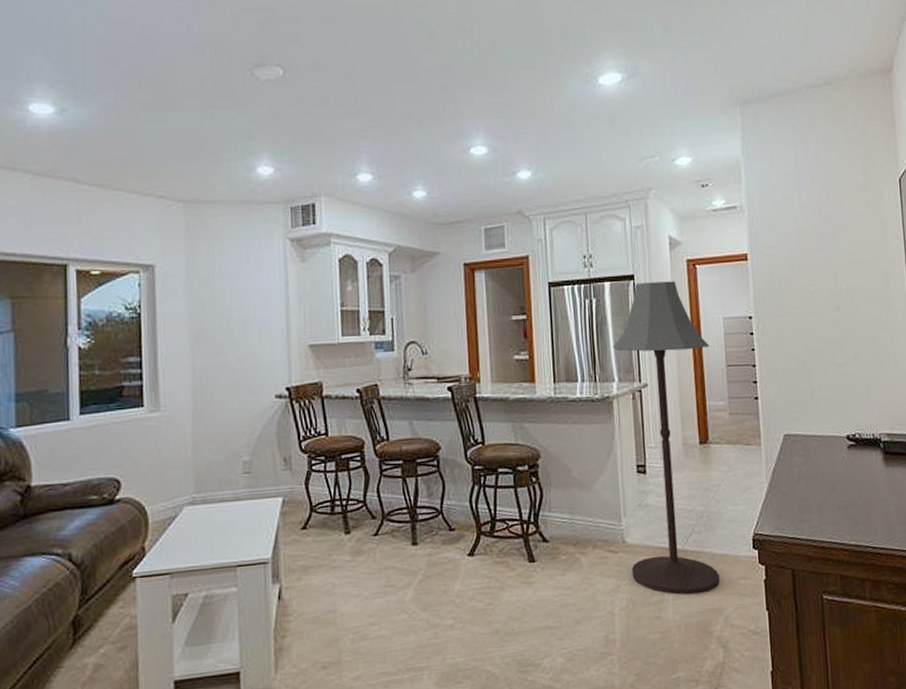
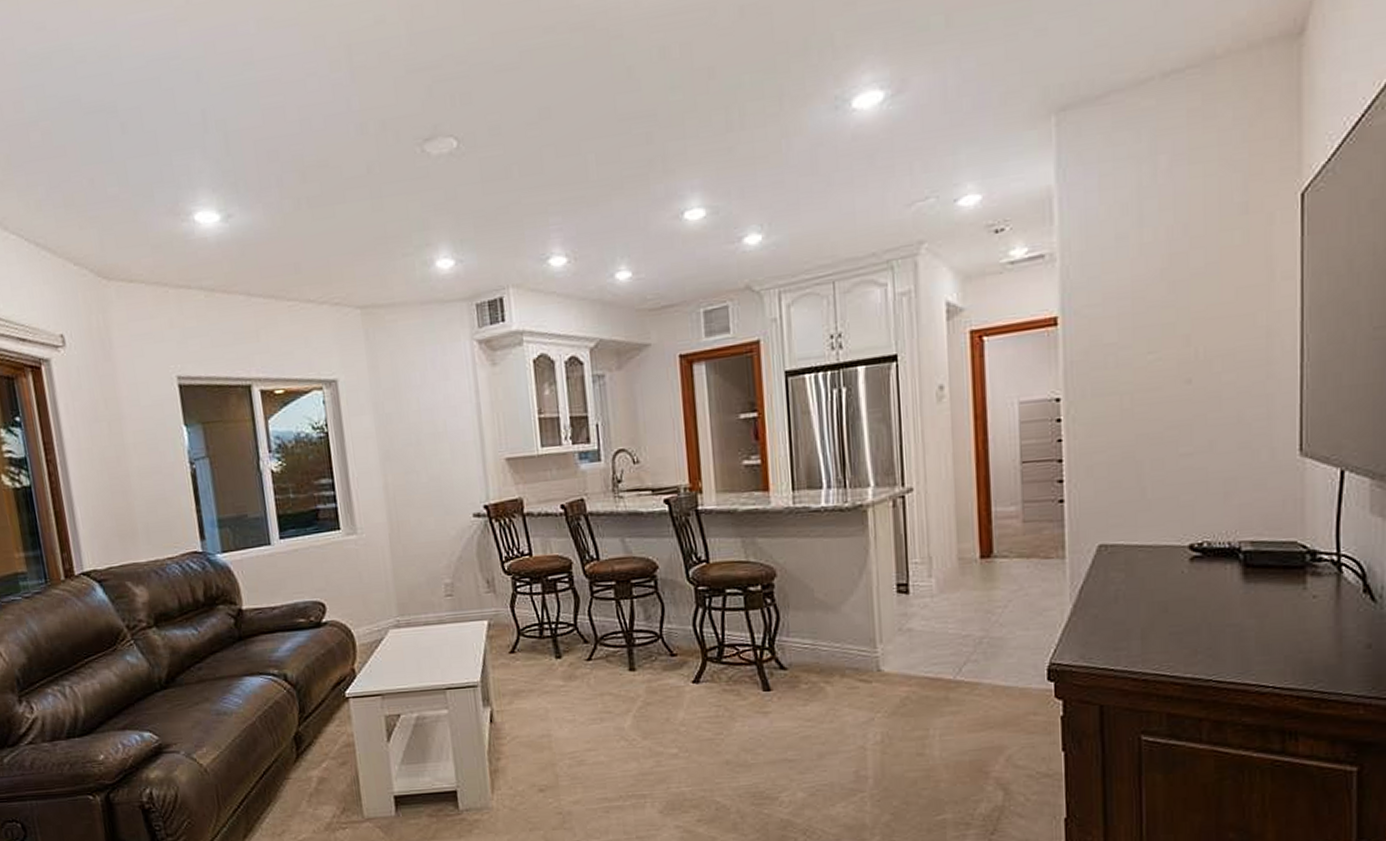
floor lamp: present [613,281,720,595] -> none [869,359,1002,731]

